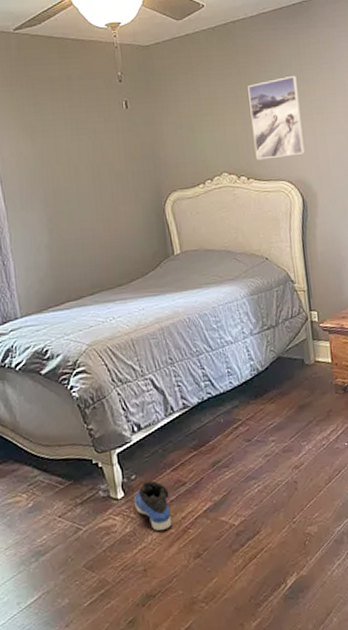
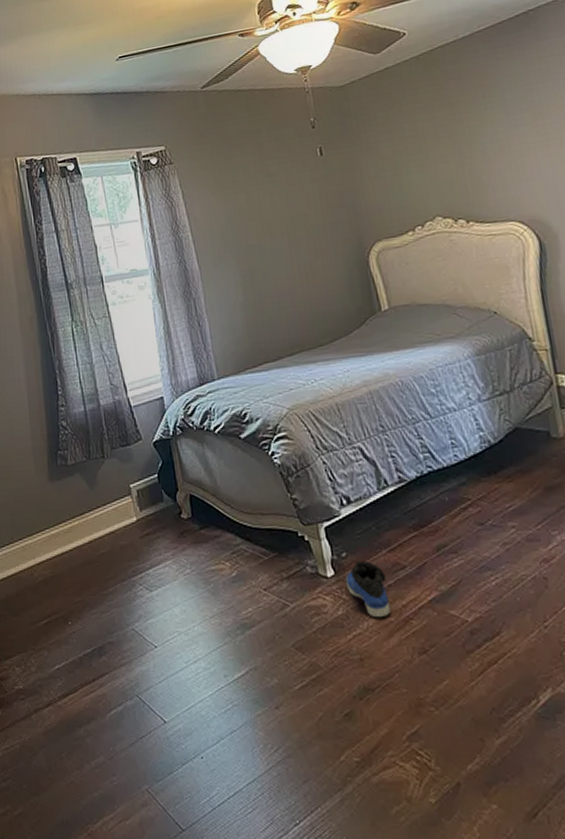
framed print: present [248,75,305,160] -> none [462,97,540,200]

